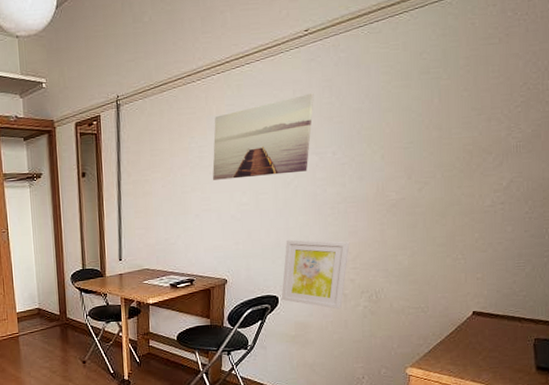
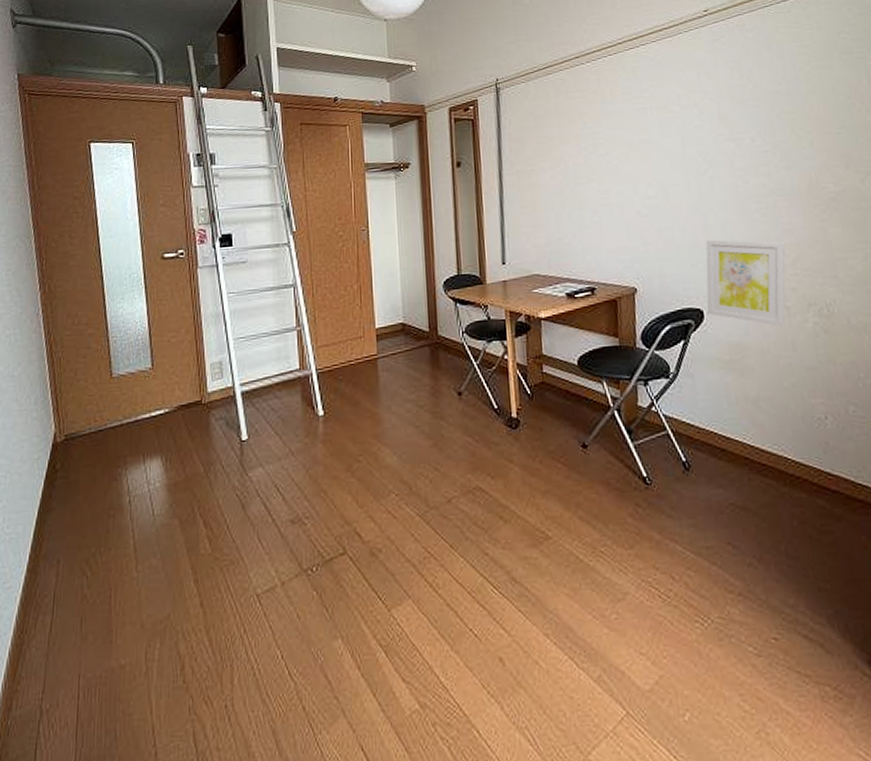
wall art: present [212,93,314,180] -> none [609,75,724,170]

